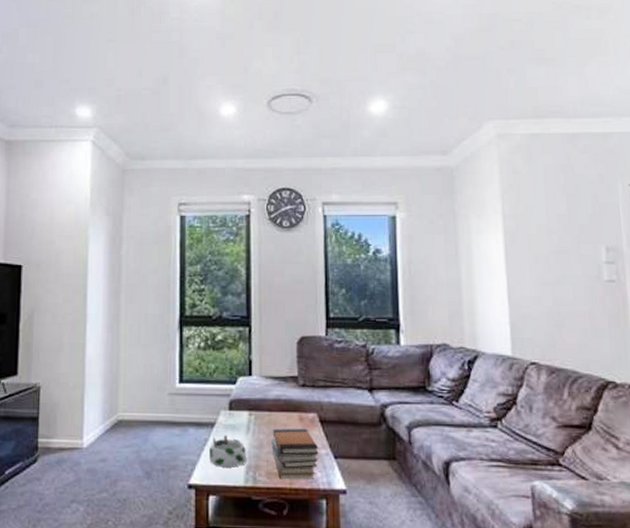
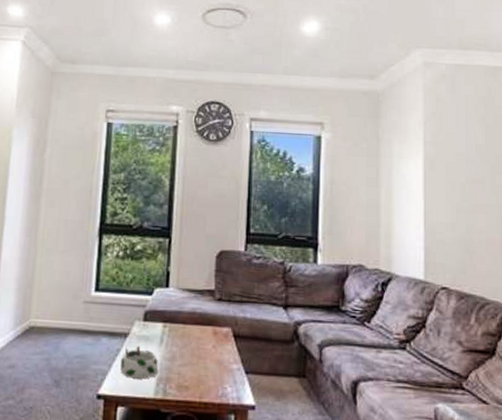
book stack: present [271,428,319,480] -> none [184,341,231,394]

